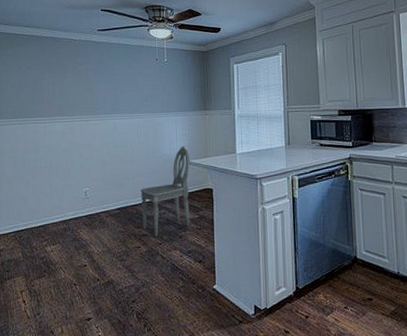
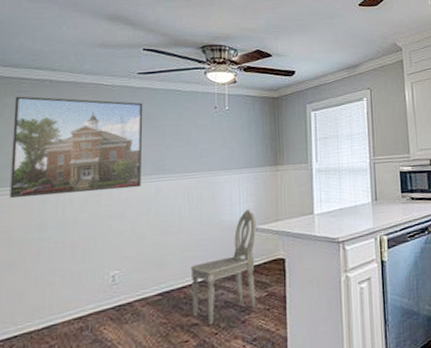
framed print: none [13,48,103,128] -> present [9,96,143,199]

